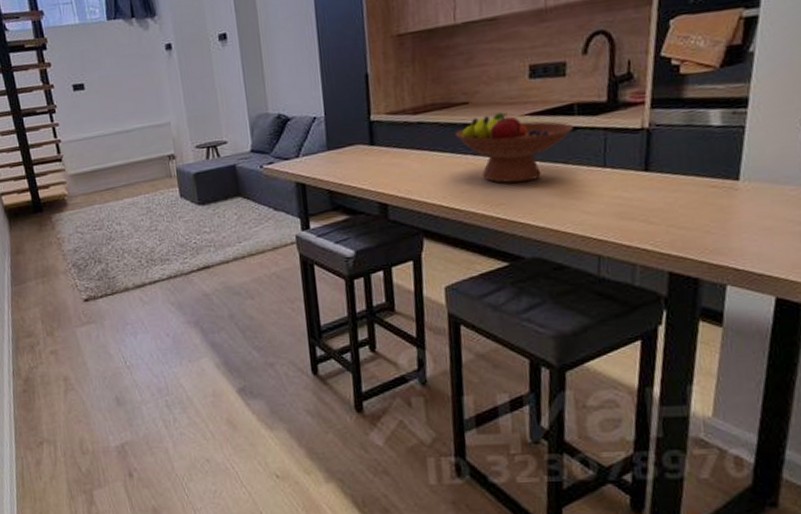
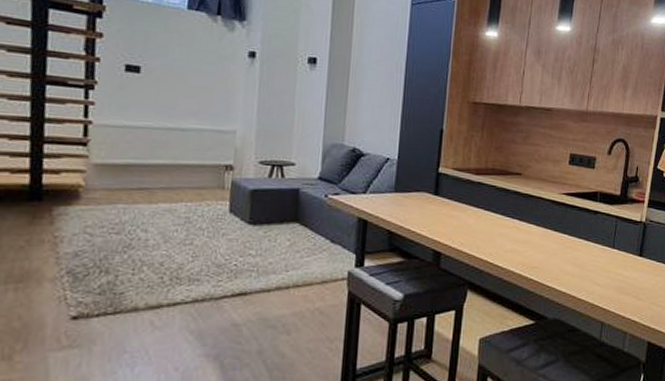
fruit bowl: present [455,112,574,184] -> none [507,188,596,251]

